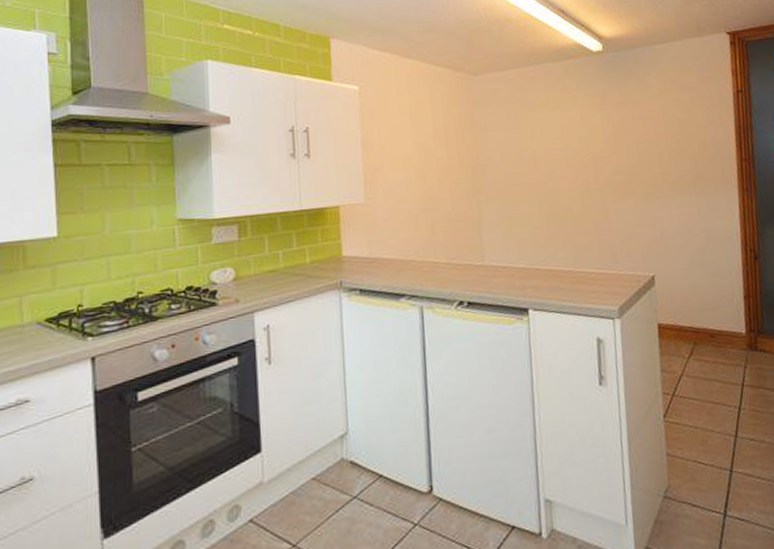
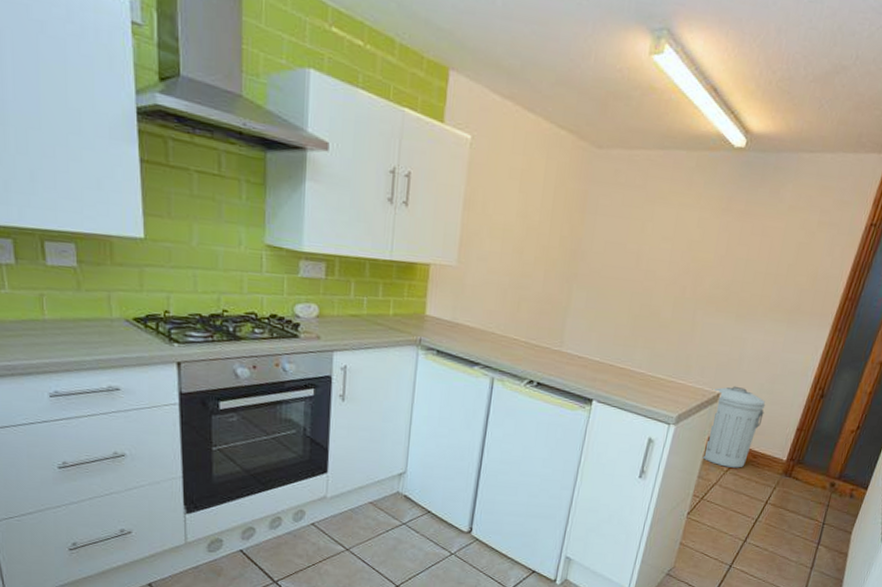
trash can: none [645,265,706,354] -> present [702,385,766,468]

